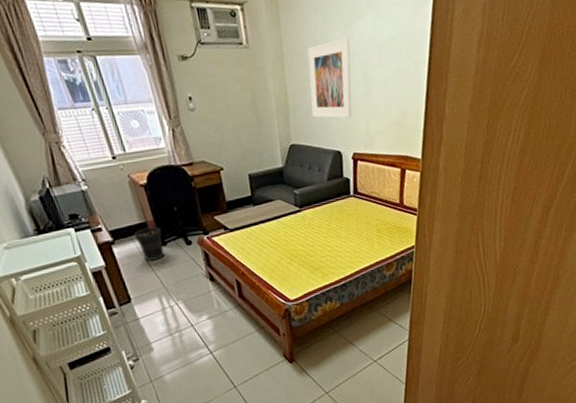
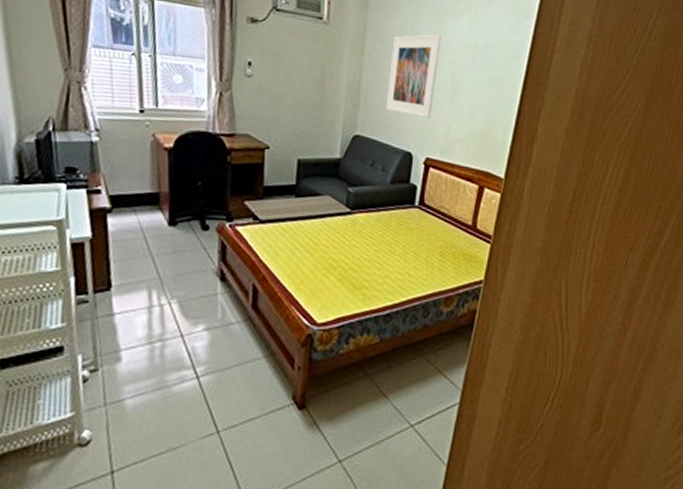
wastebasket: present [134,226,165,261] -> none [139,199,175,242]

